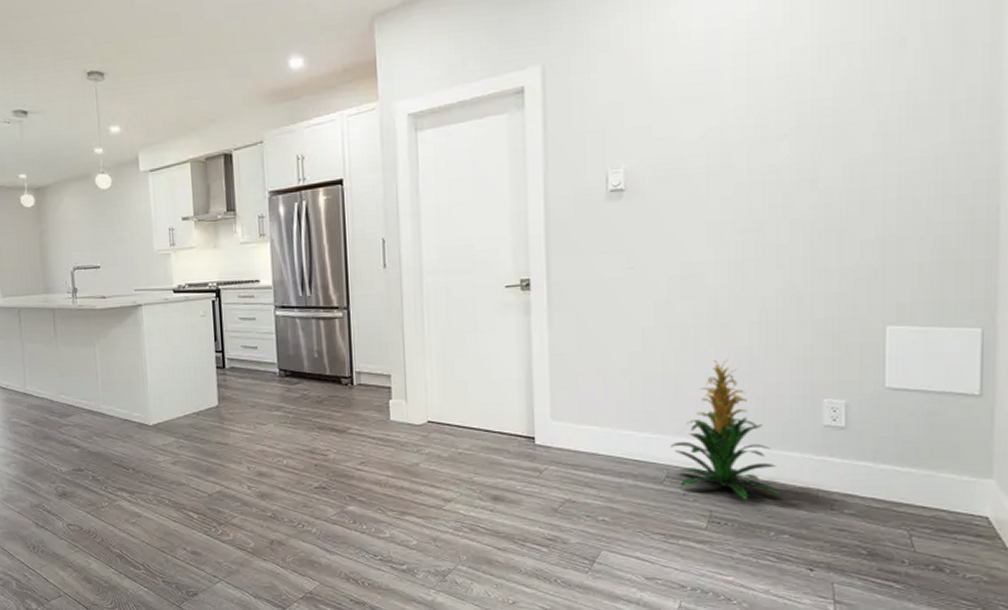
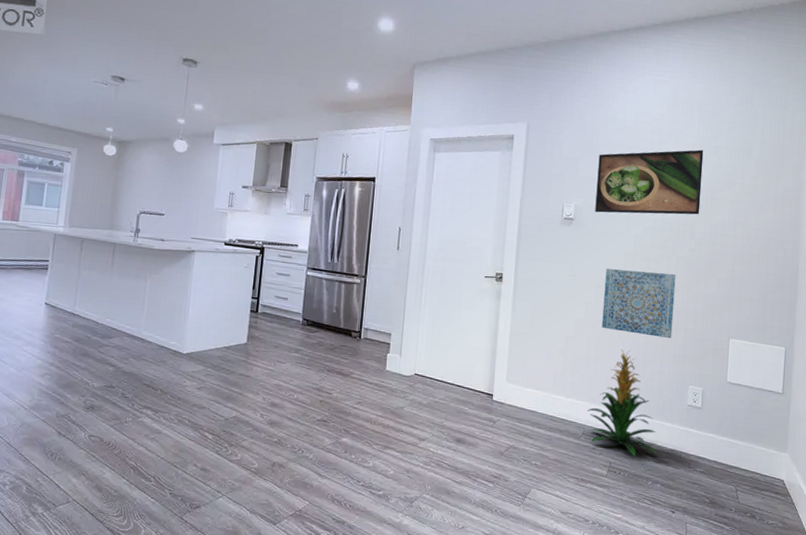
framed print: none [654,52,824,175] -> present [595,149,704,215]
wall art: none [680,244,791,337] -> present [602,269,676,339]

